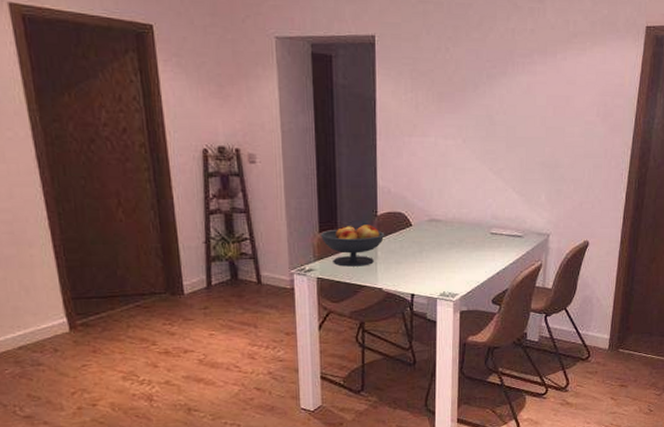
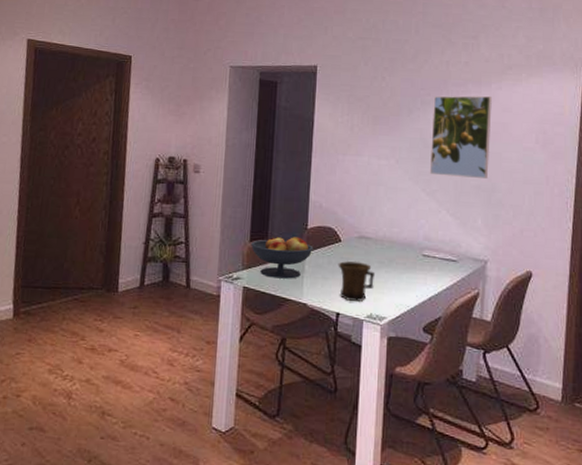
mug: none [410,243,447,282] -> present [338,260,376,302]
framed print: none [496,67,557,154] -> present [429,95,492,178]

